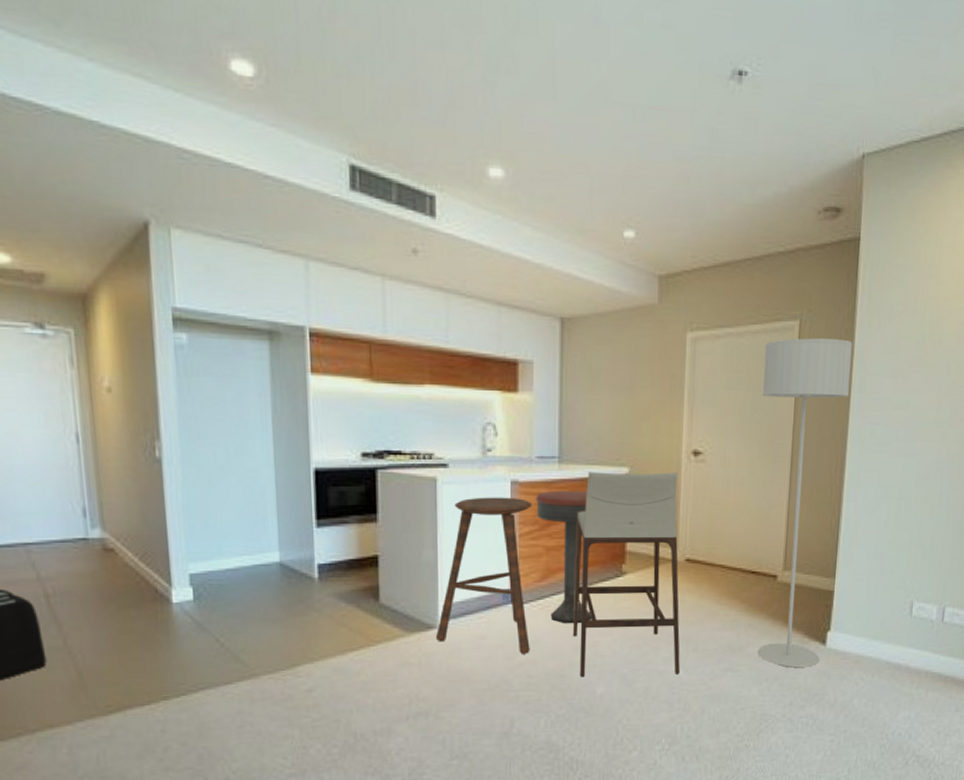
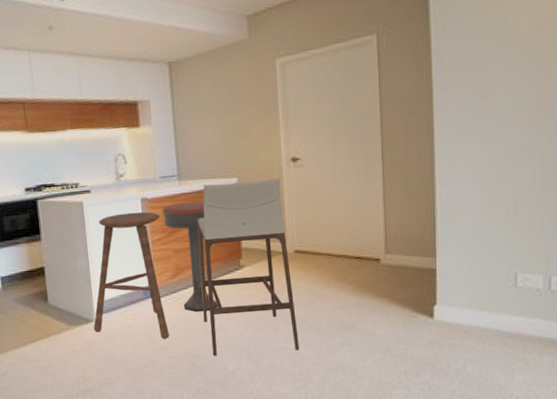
floor lamp: present [758,338,853,668] -> none [347,44,431,340]

